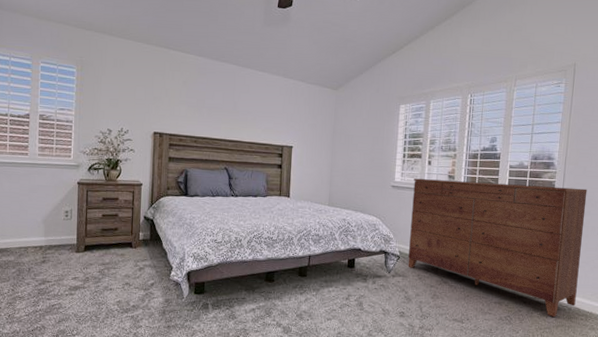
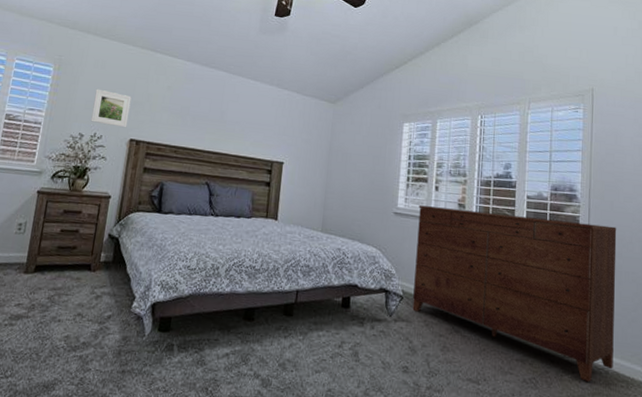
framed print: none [116,87,151,122] -> present [90,88,132,128]

